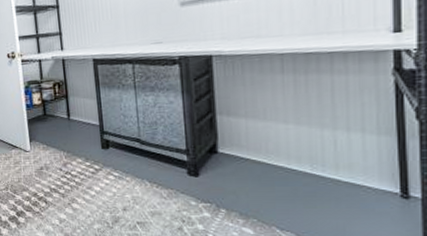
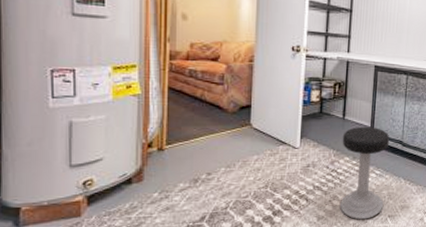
stool: none [70,125,130,225] -> present [340,126,390,220]

